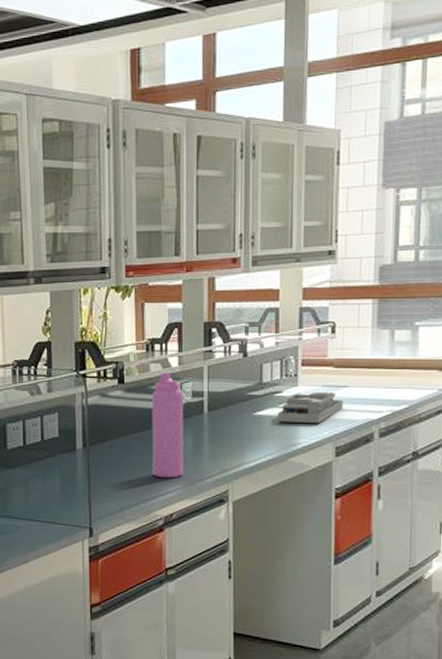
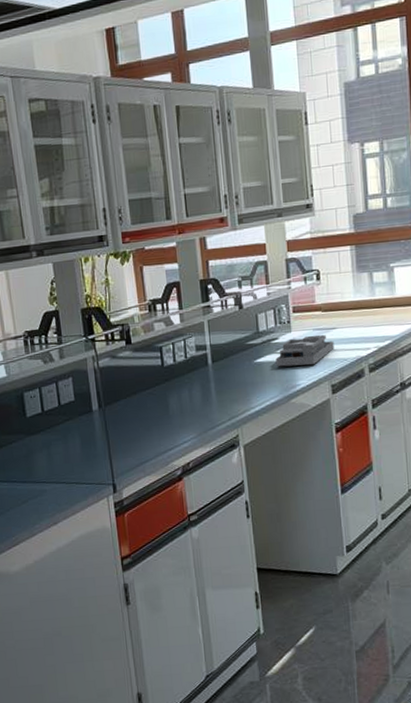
water bottle: present [151,372,184,479] -> none [159,329,195,430]

